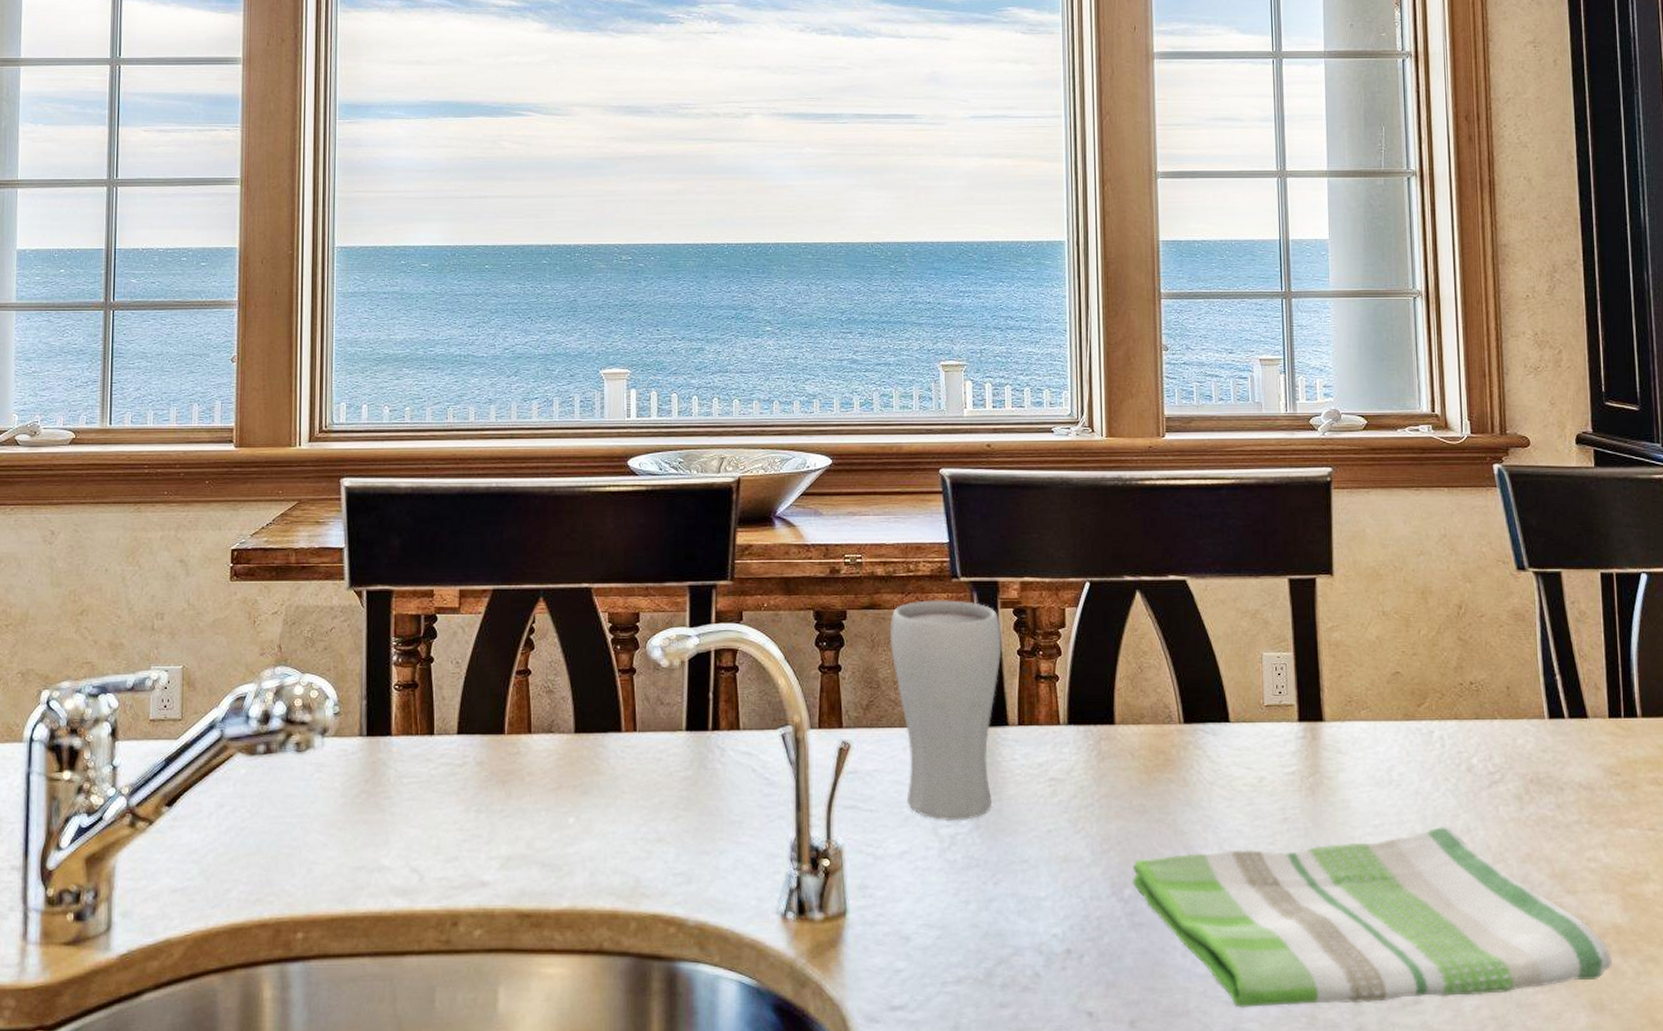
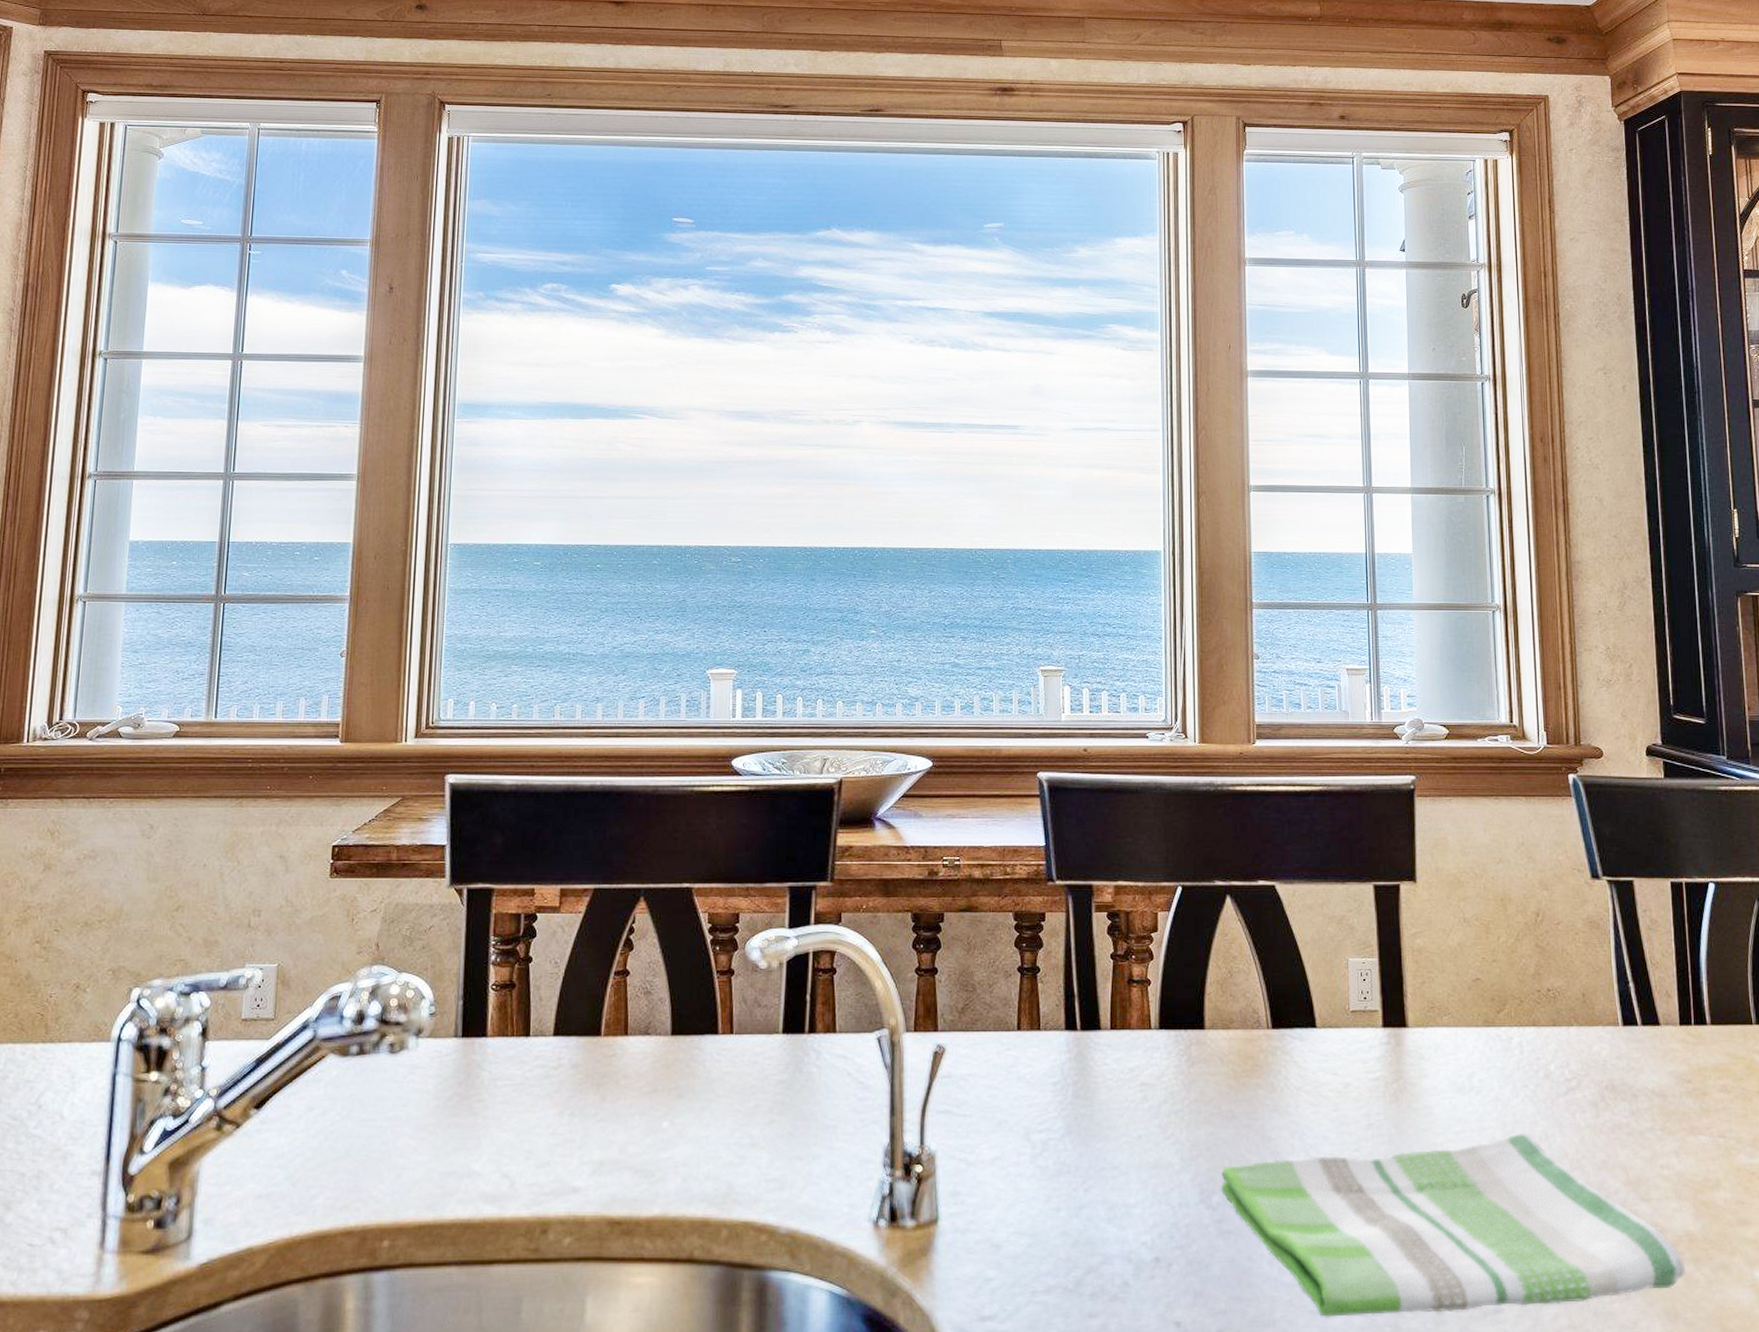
drinking glass: present [889,600,1002,822] -> none [986,903,1095,1127]

